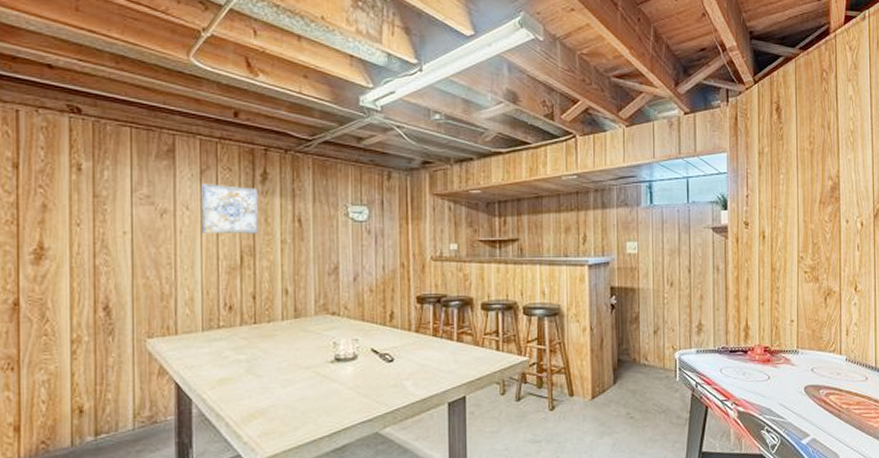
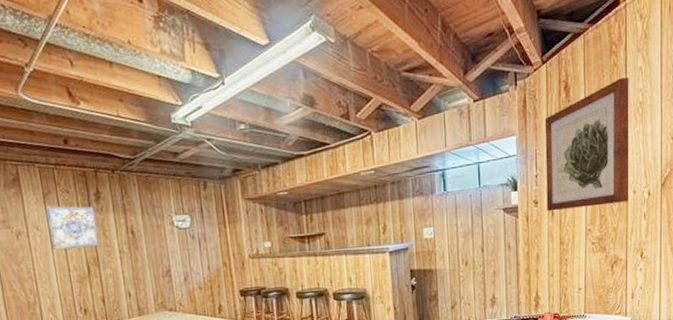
wall art: none [756,105,841,235] -> present [545,77,629,212]

